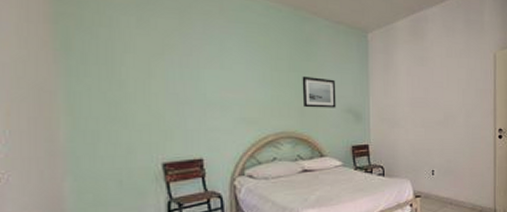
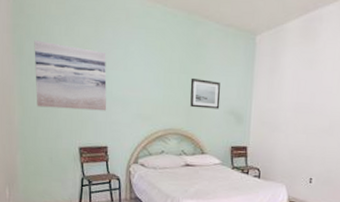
wall art: none [89,33,200,117] -> present [34,40,107,111]

